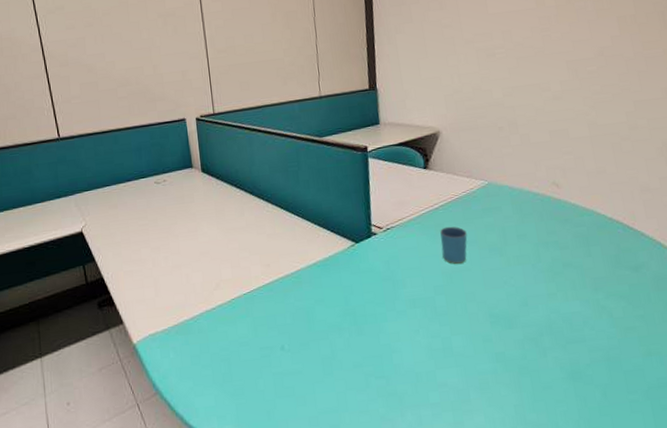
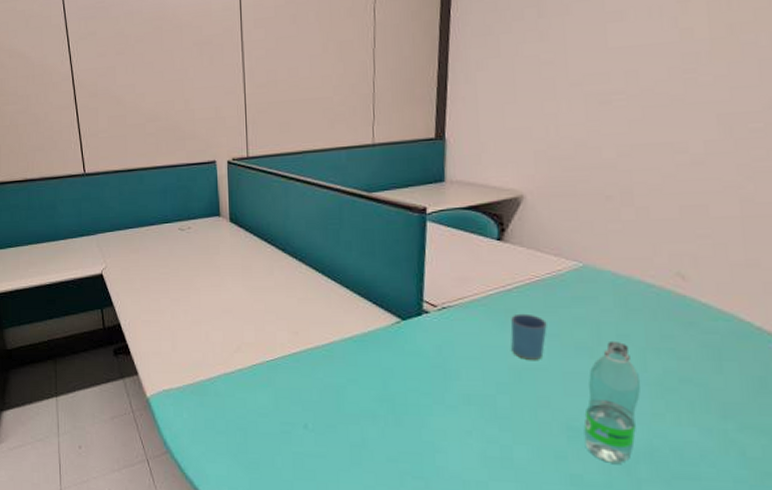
bottle: none [501,240,538,339] -> present [583,340,641,463]

